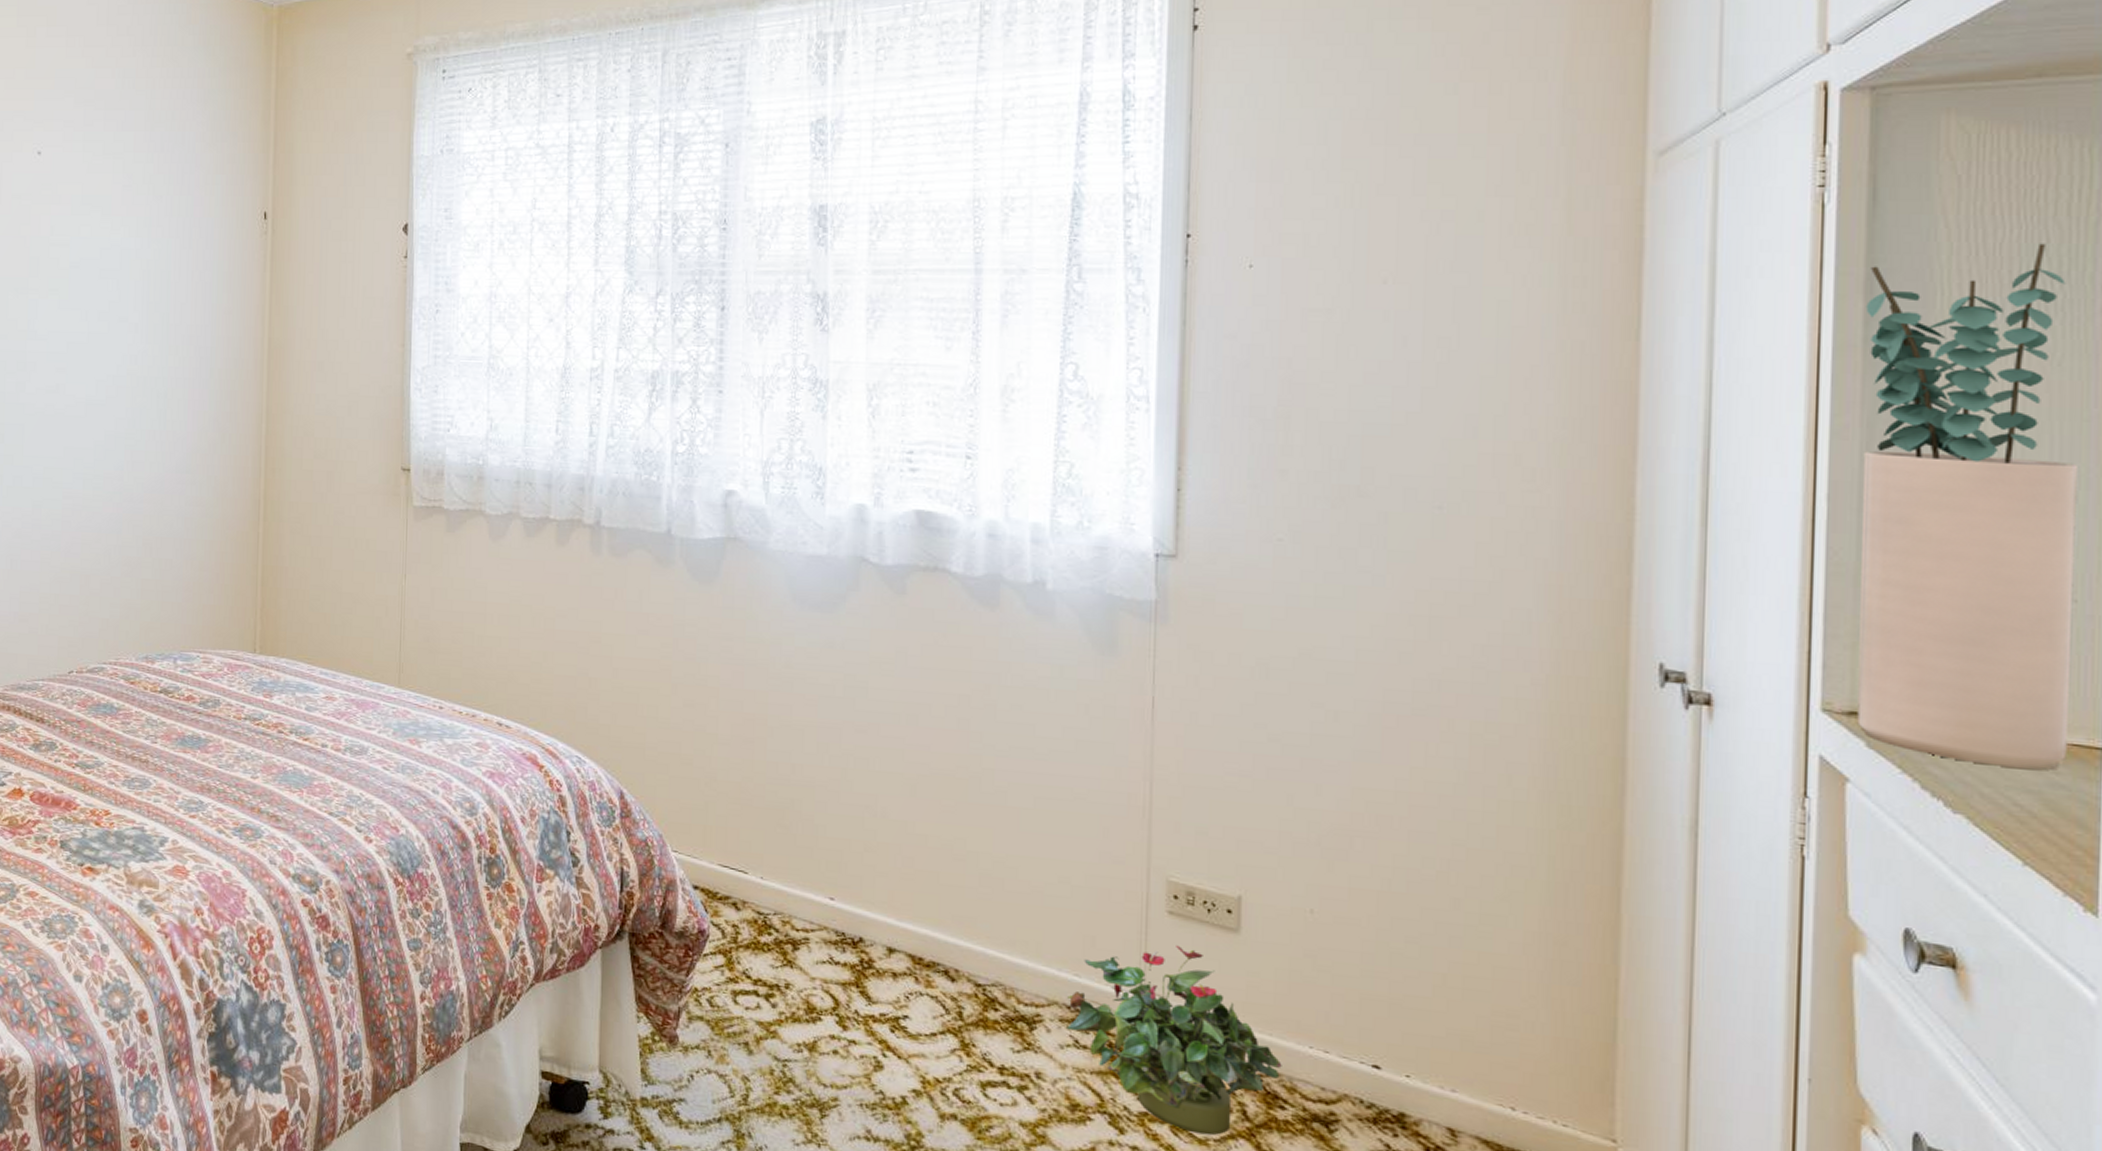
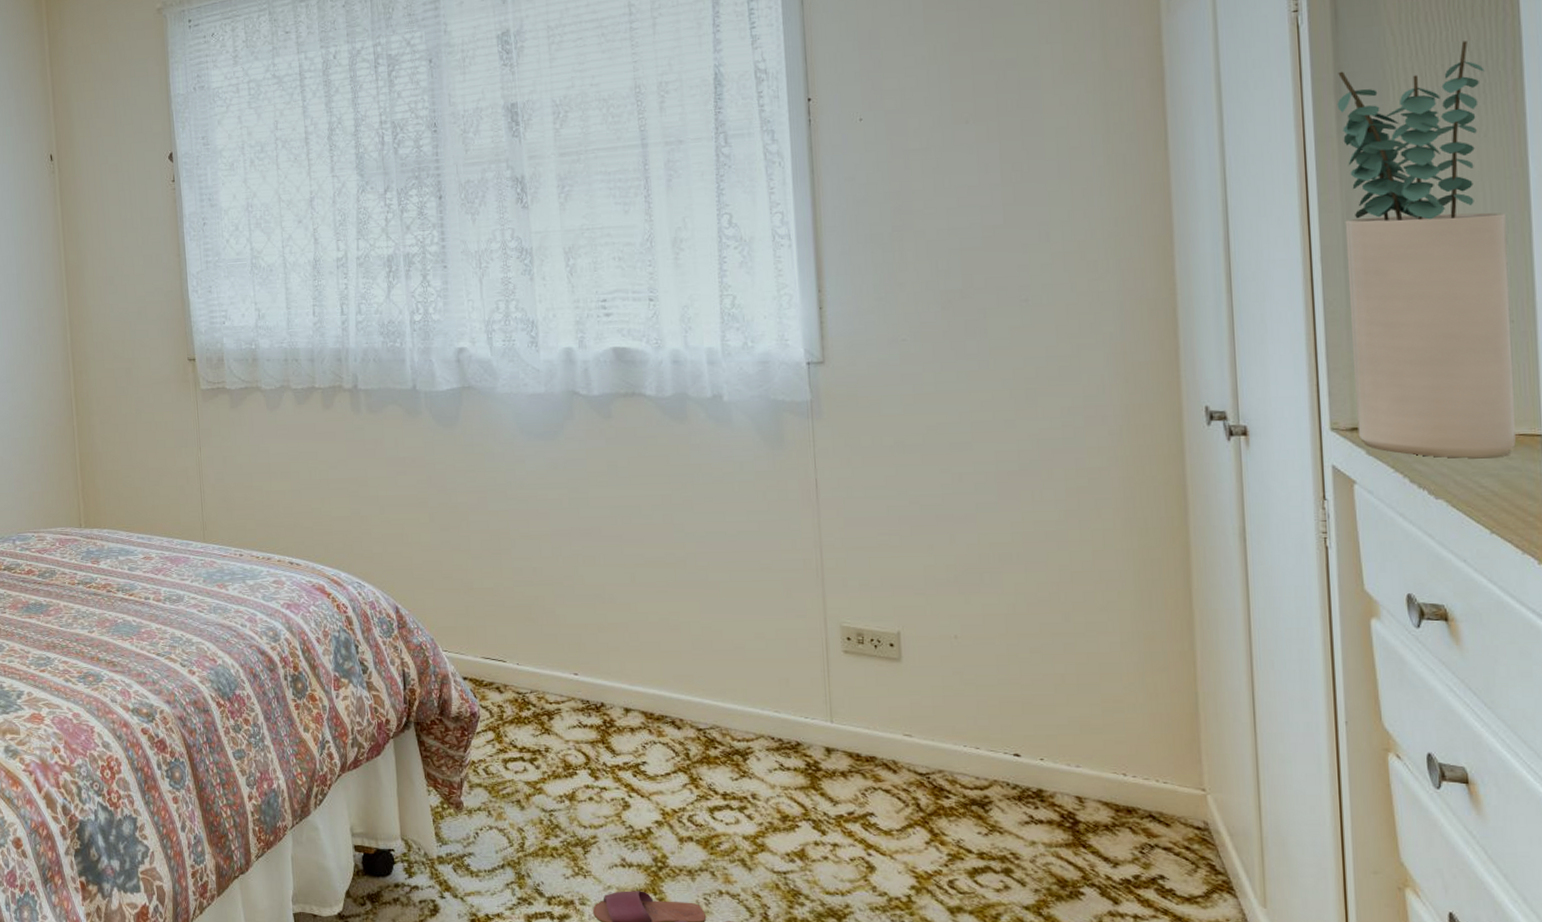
potted plant: present [1067,944,1282,1136] -> none [771,677,944,827]

